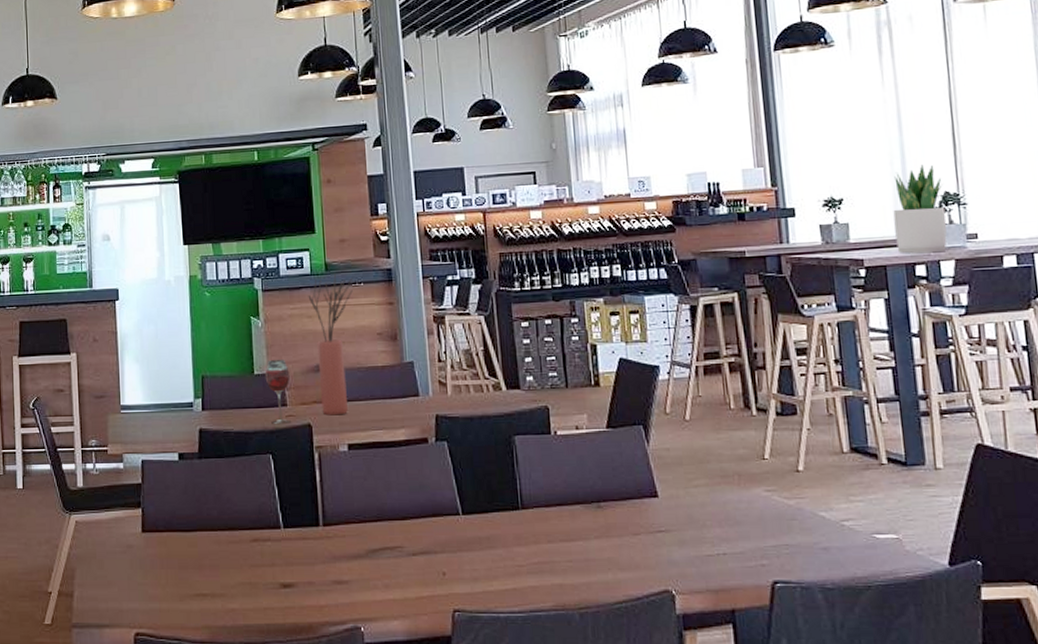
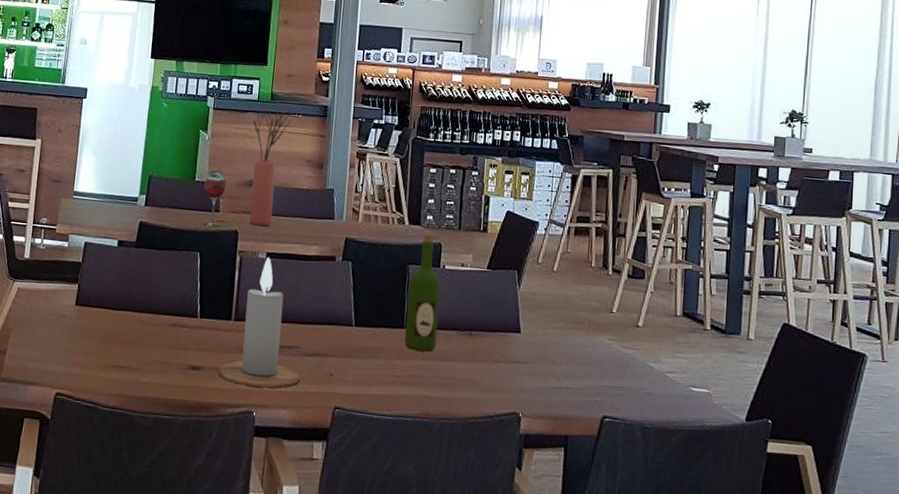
candle: none [313,449,410,598] -> present [218,257,301,388]
wine bottle: none [517,397,561,533] -> present [404,234,441,352]
planter: present [893,165,947,254] -> none [747,85,792,161]

